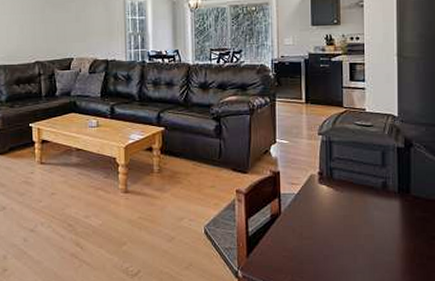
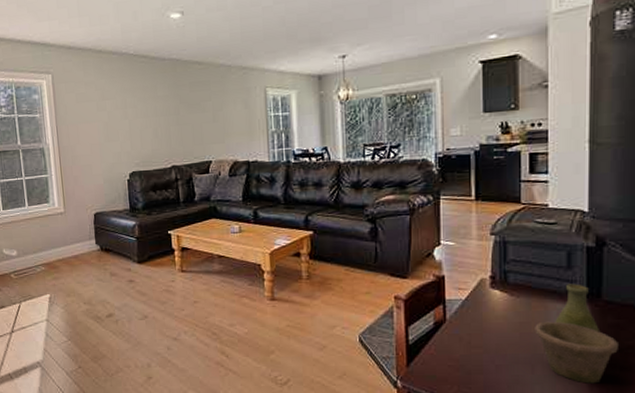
vase: none [356,180,425,272] -> present [535,284,618,384]

